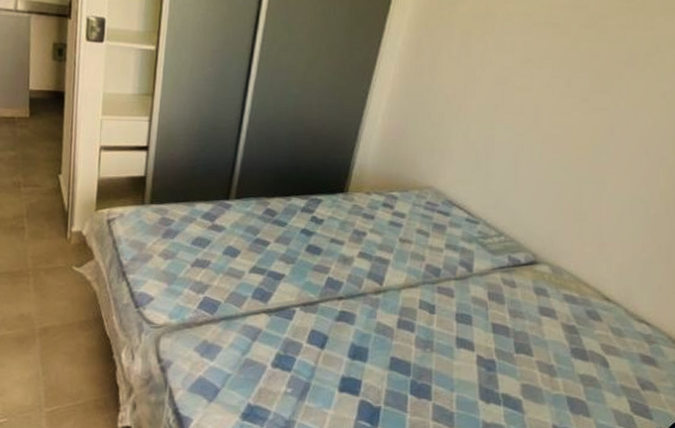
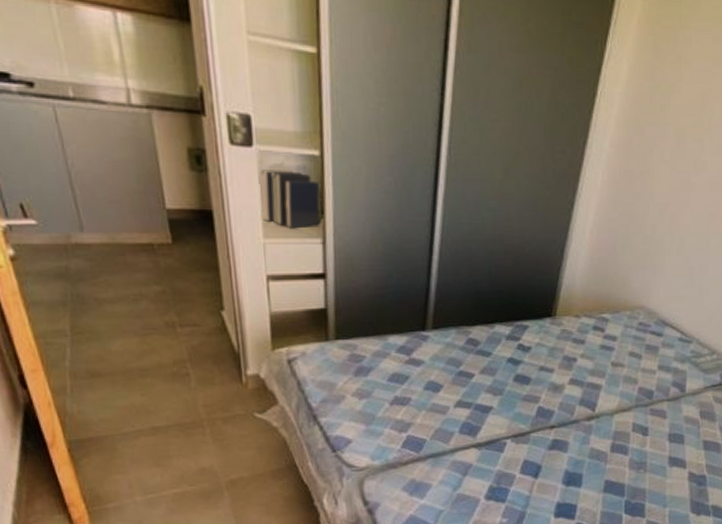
books: none [102,60,152,108] -> present [258,169,320,229]

